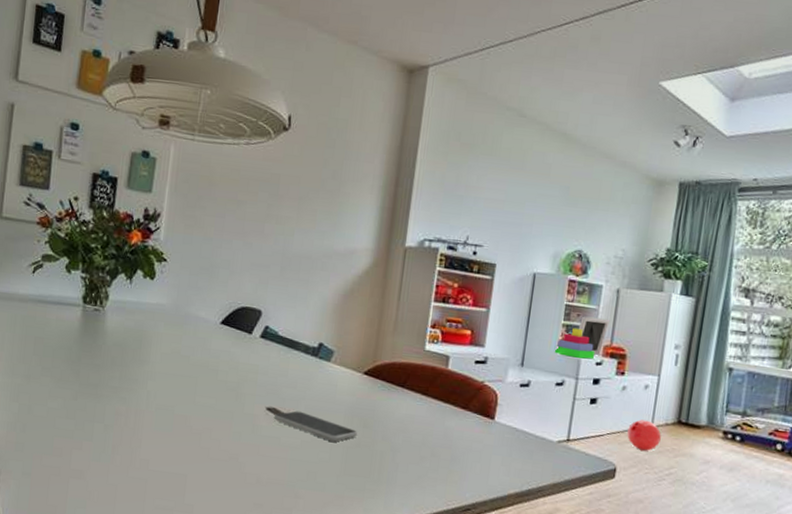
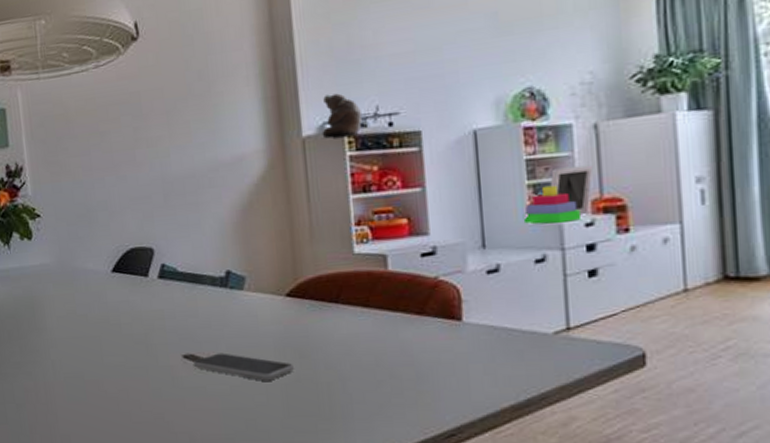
stuffed animal: none [422,217,456,256] -> present [323,93,363,140]
ball: present [627,419,661,451] -> none [651,284,703,324]

